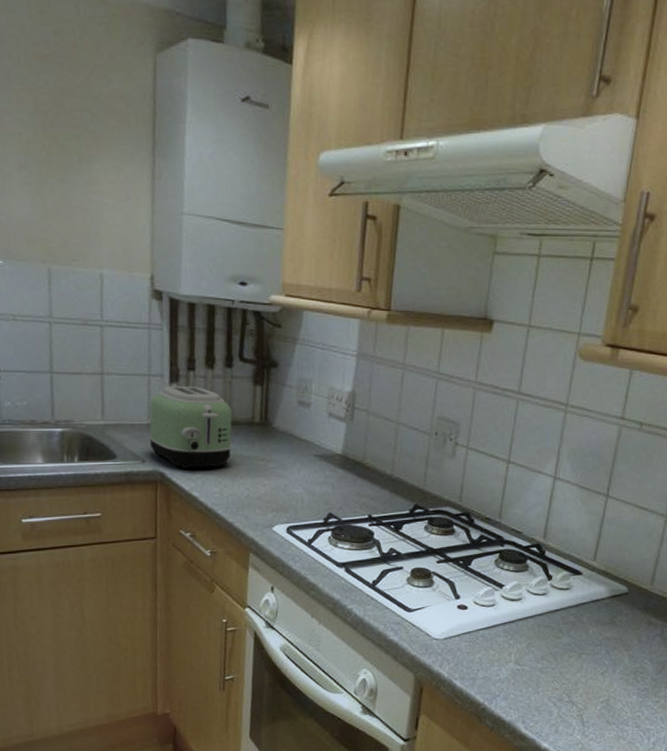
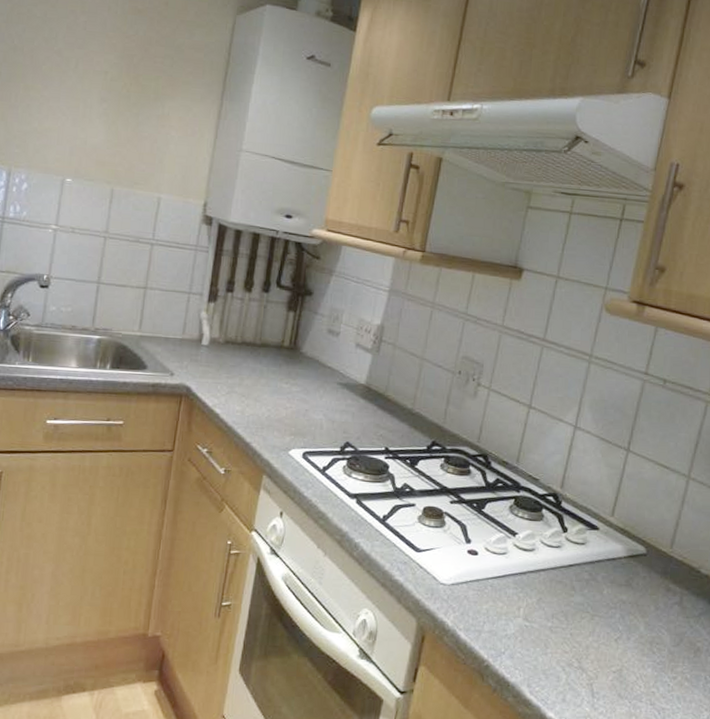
toaster: present [149,385,232,470] -> none [180,304,263,387]

